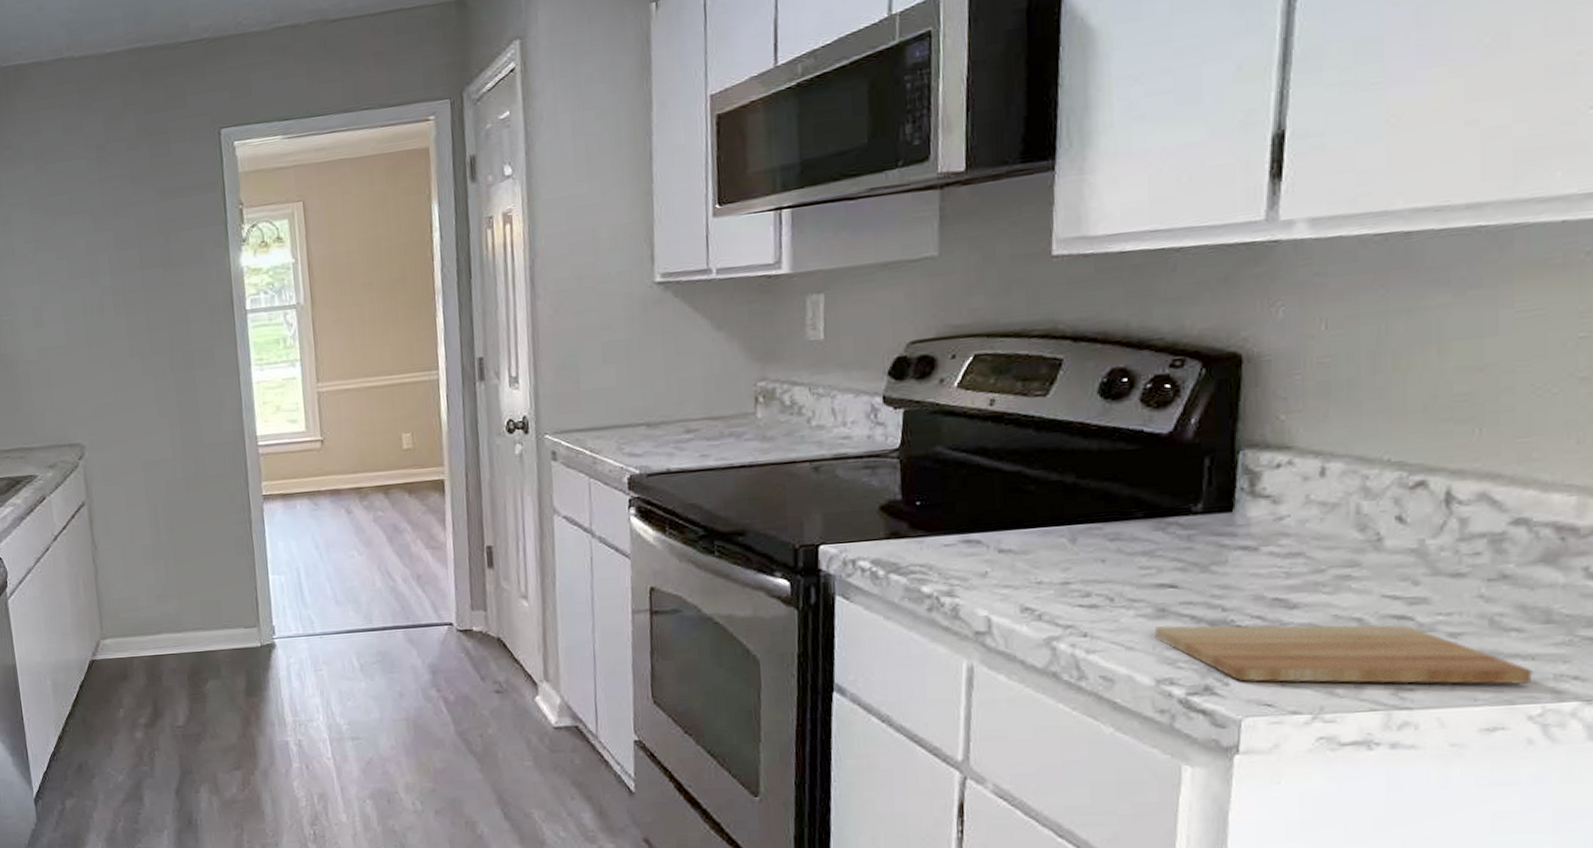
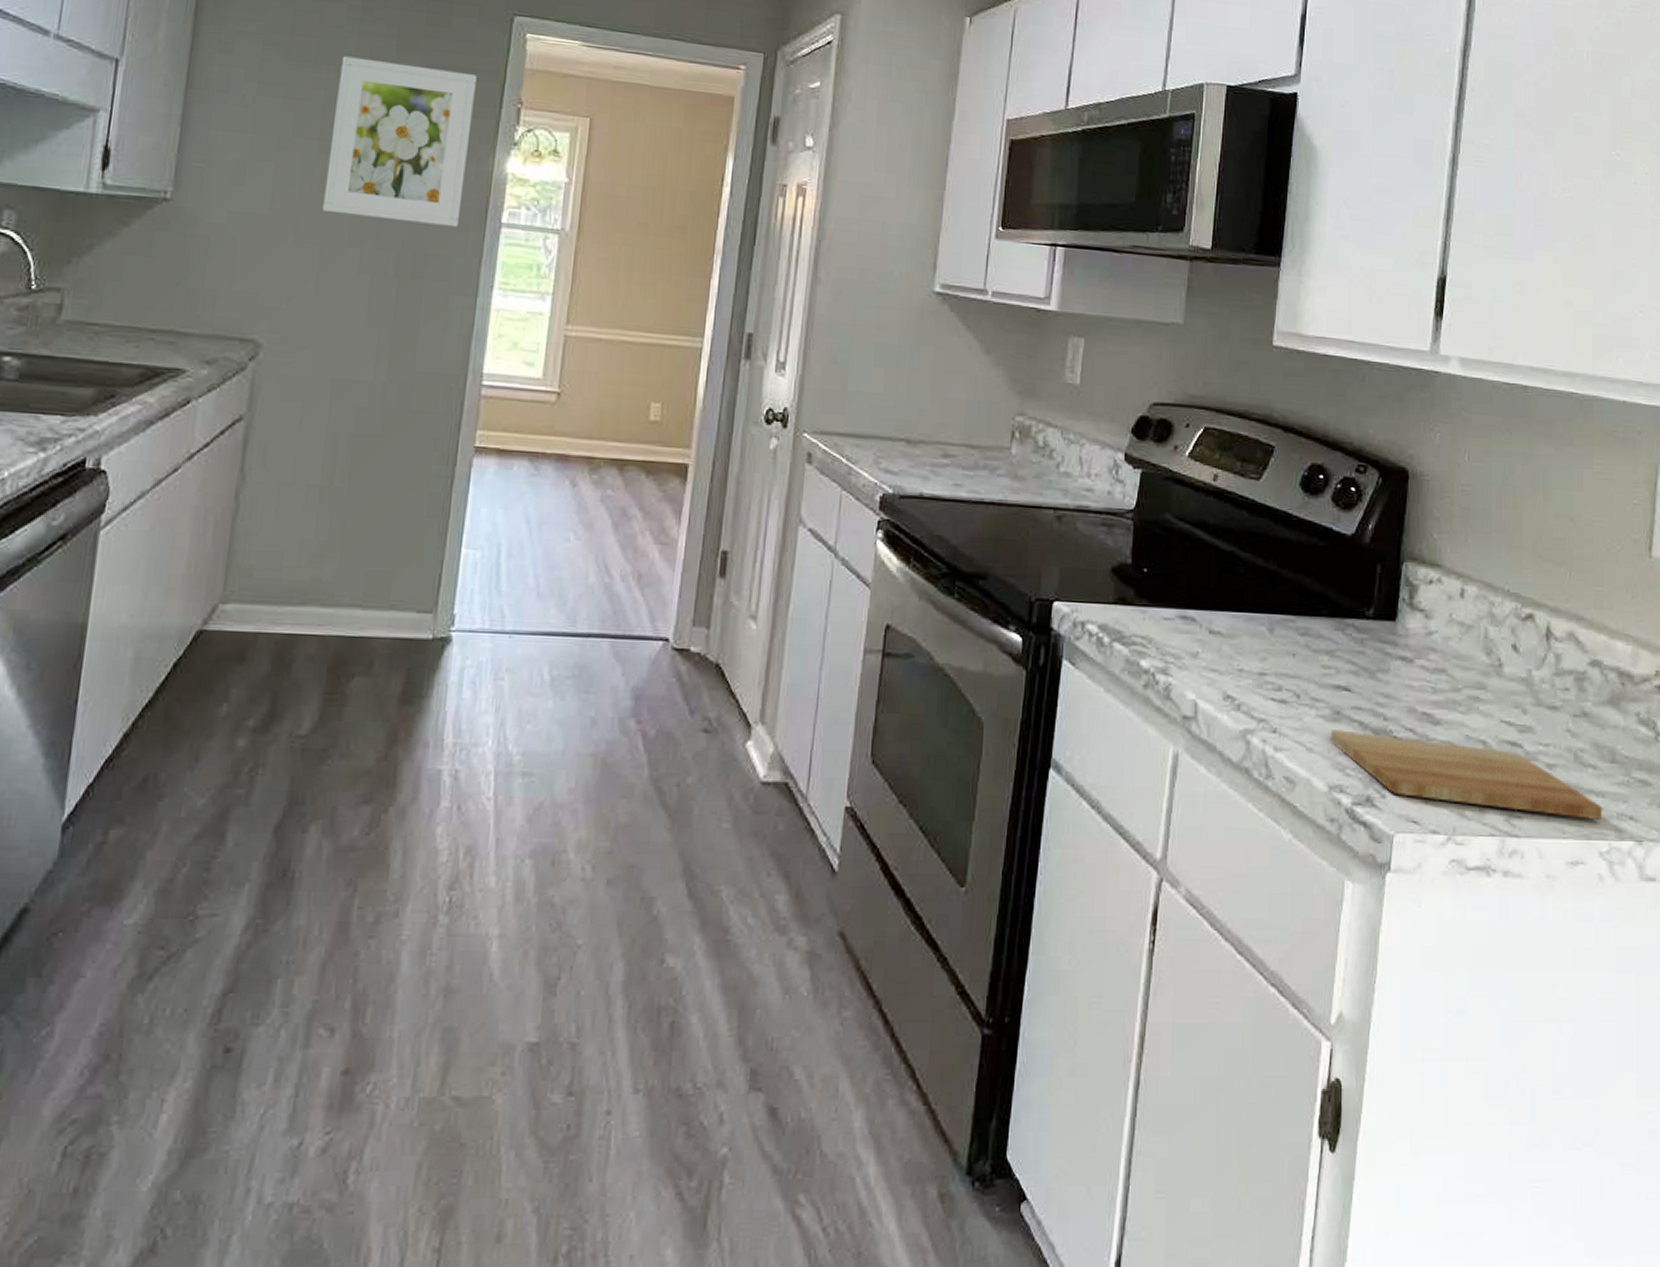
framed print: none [91,189,212,333] -> present [322,56,477,228]

